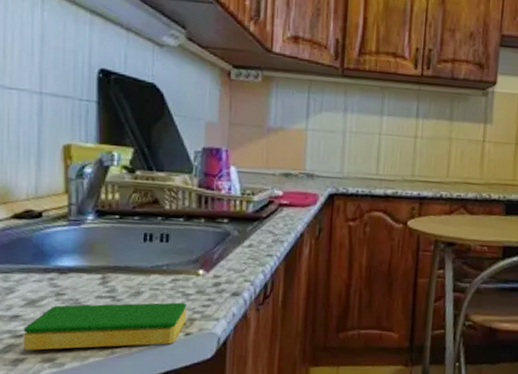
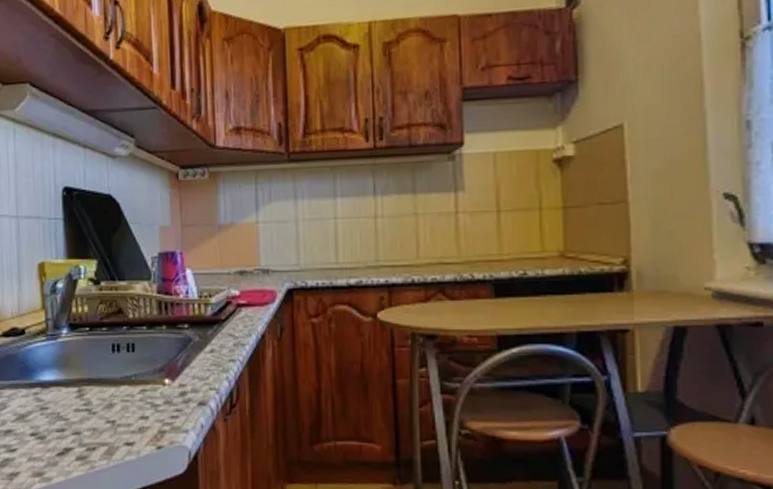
dish sponge: present [23,302,186,351] -> none [16,414,157,465]

